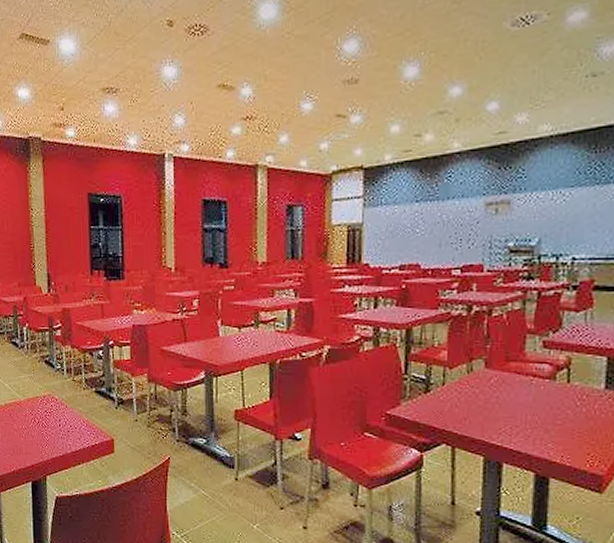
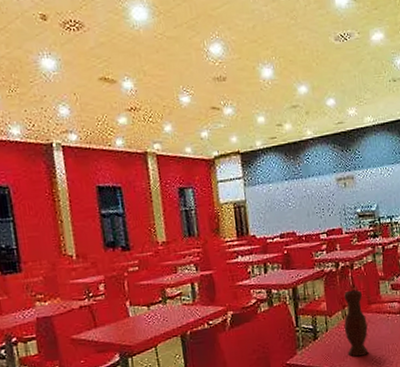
vase: none [467,341,500,422] -> present [344,289,369,357]

